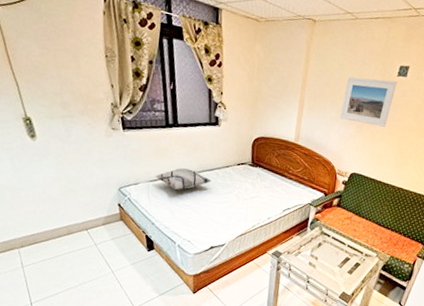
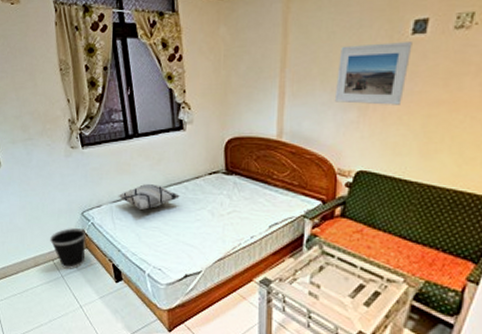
wastebasket: none [85,201,122,238] -> present [50,228,87,269]

